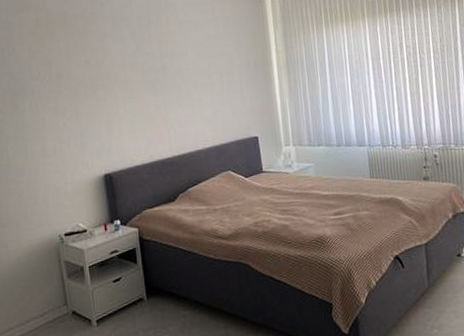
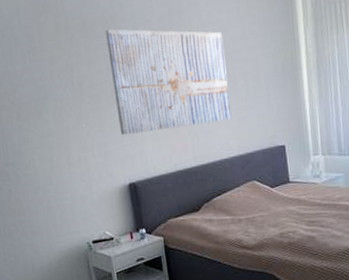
wall art: none [85,25,207,126] -> present [105,29,232,135]

